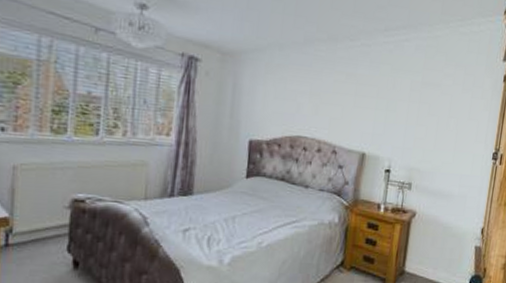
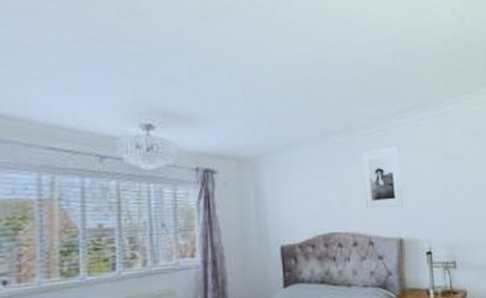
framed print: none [336,63,379,123] -> present [361,147,403,209]

